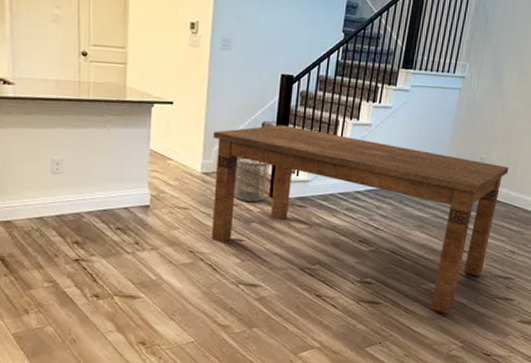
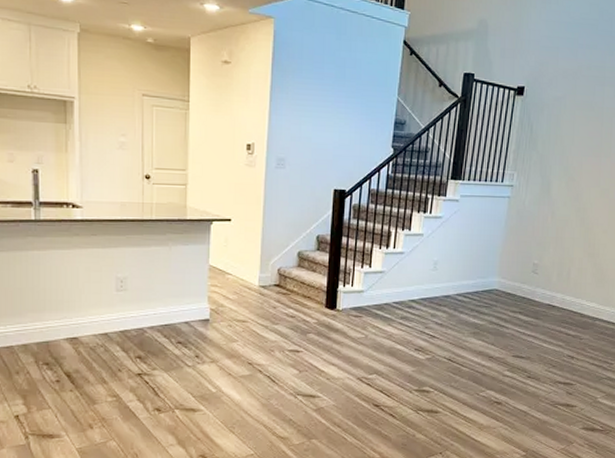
dining table: present [211,125,509,314] -> none [269,237,562,422]
waste bin: present [233,157,269,202] -> none [290,270,324,313]

